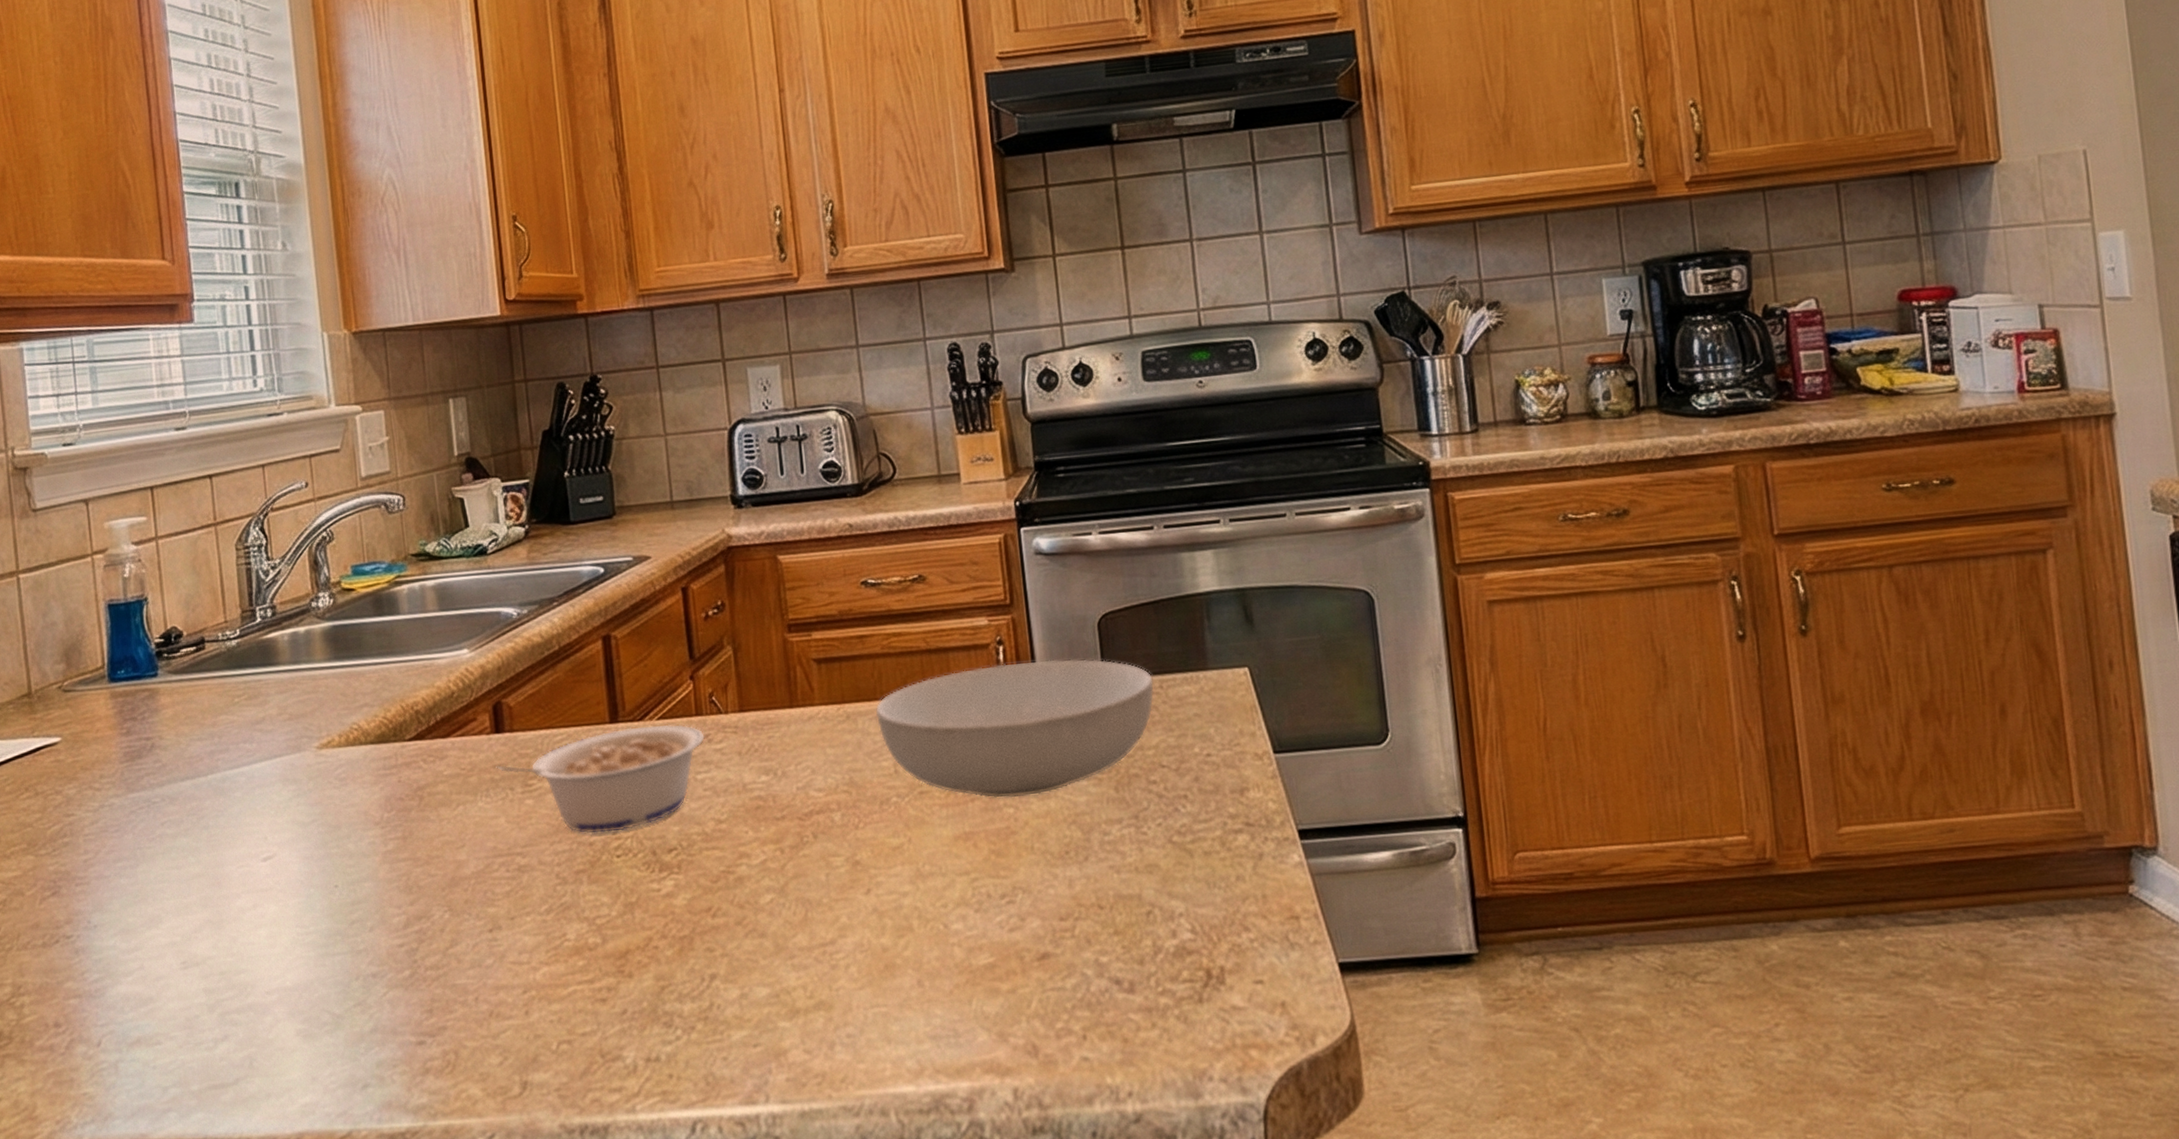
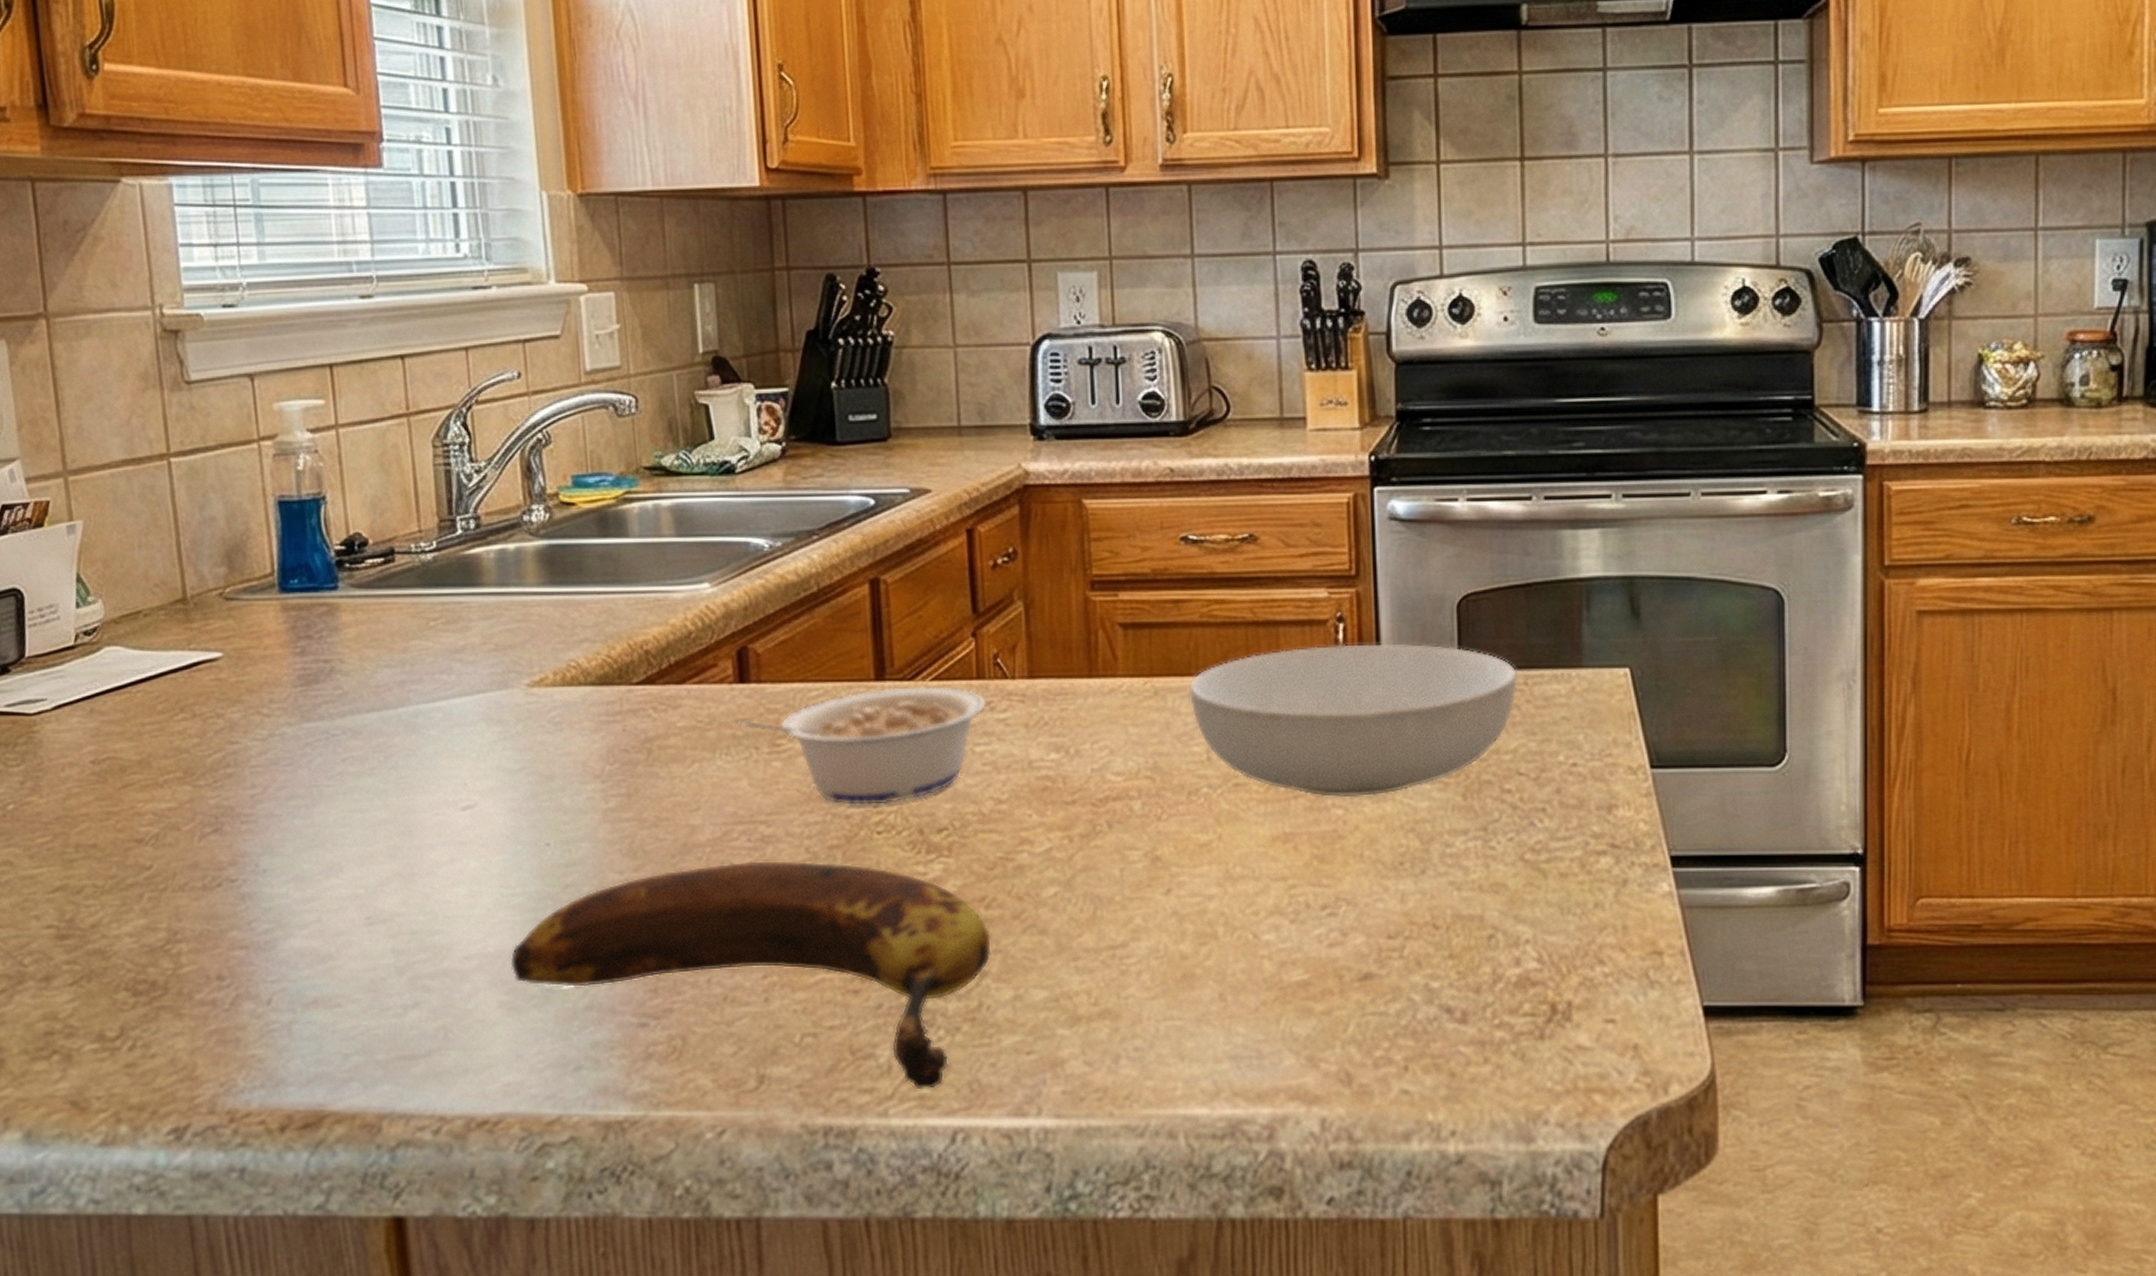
banana: none [305,885,719,1086] -> present [510,861,992,1090]

